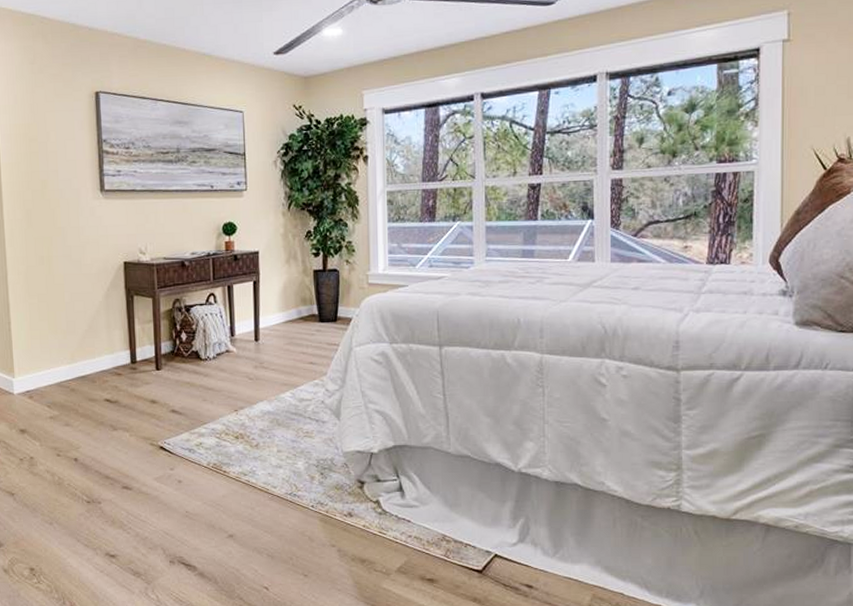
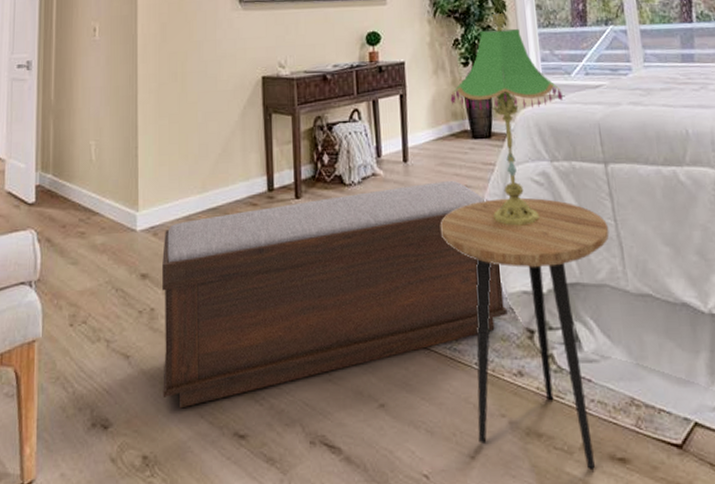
bench: none [38,358,342,534] -> present [162,181,507,409]
side table: none [286,374,438,586] -> present [440,197,610,469]
table lamp: none [301,208,406,398] -> present [450,13,563,226]

